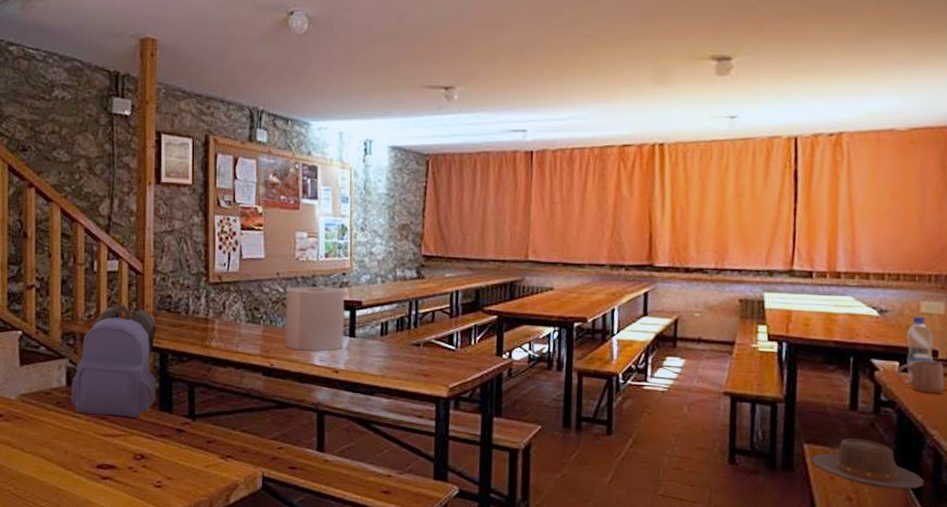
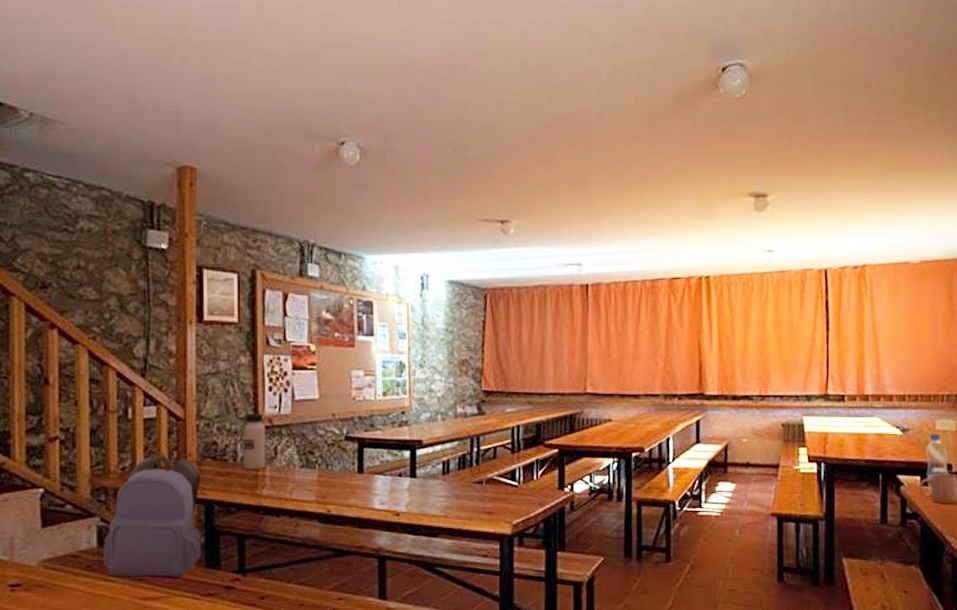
water bottle: none [195,270,215,322] -> present [243,414,265,469]
paper towel roll: present [285,286,345,352] -> none [343,426,405,495]
hat: present [811,438,924,490] -> none [849,550,945,595]

